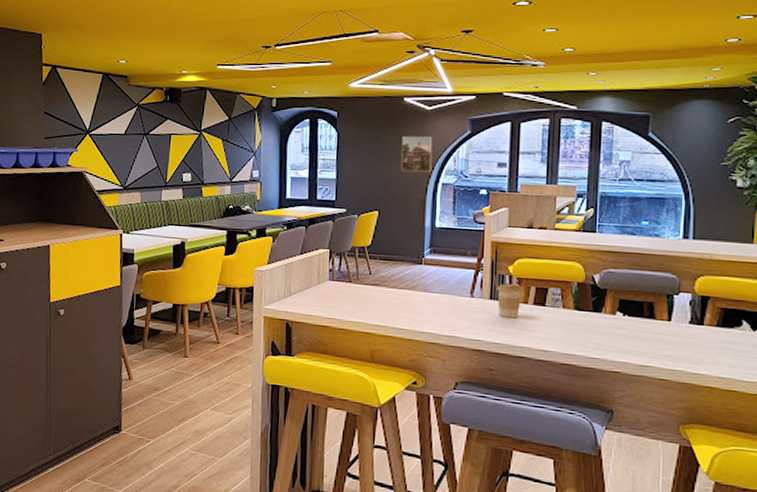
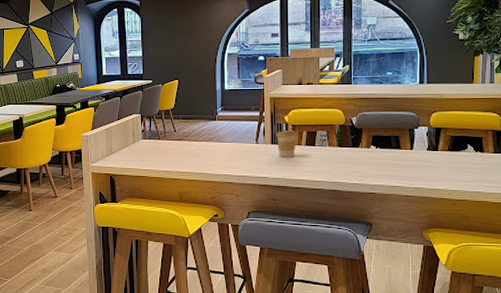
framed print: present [400,135,433,173] -> none [193,16,219,46]

